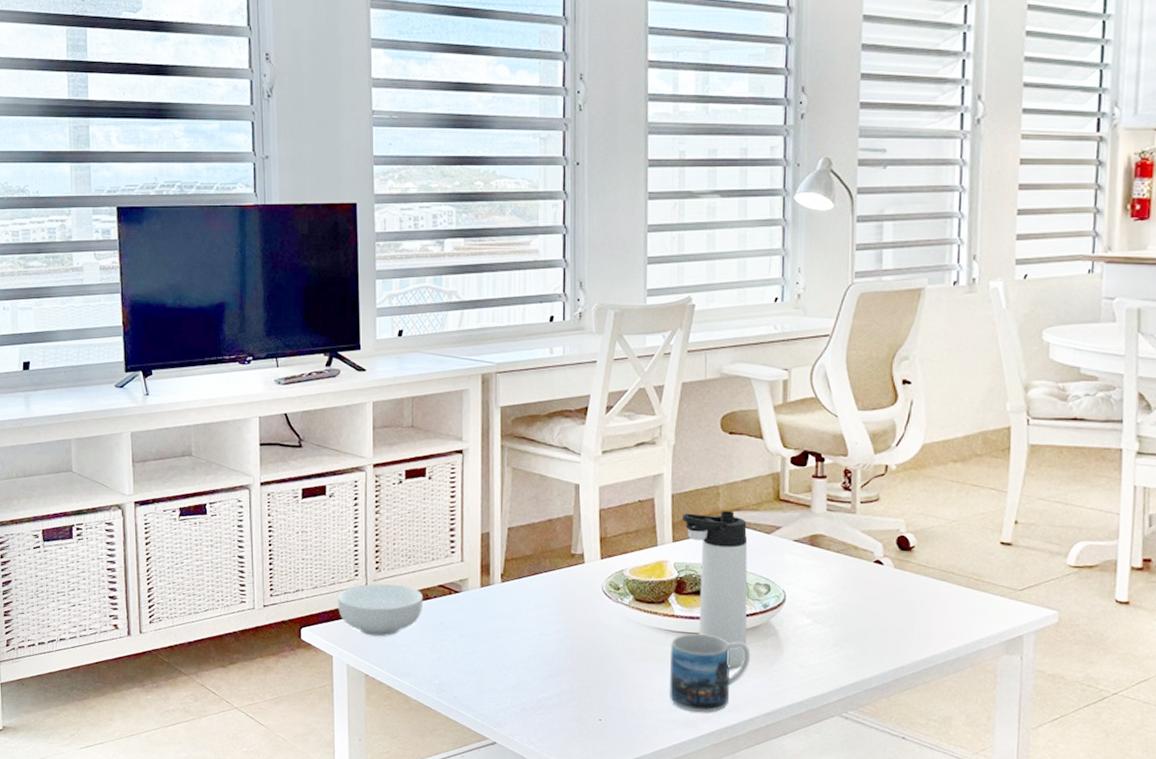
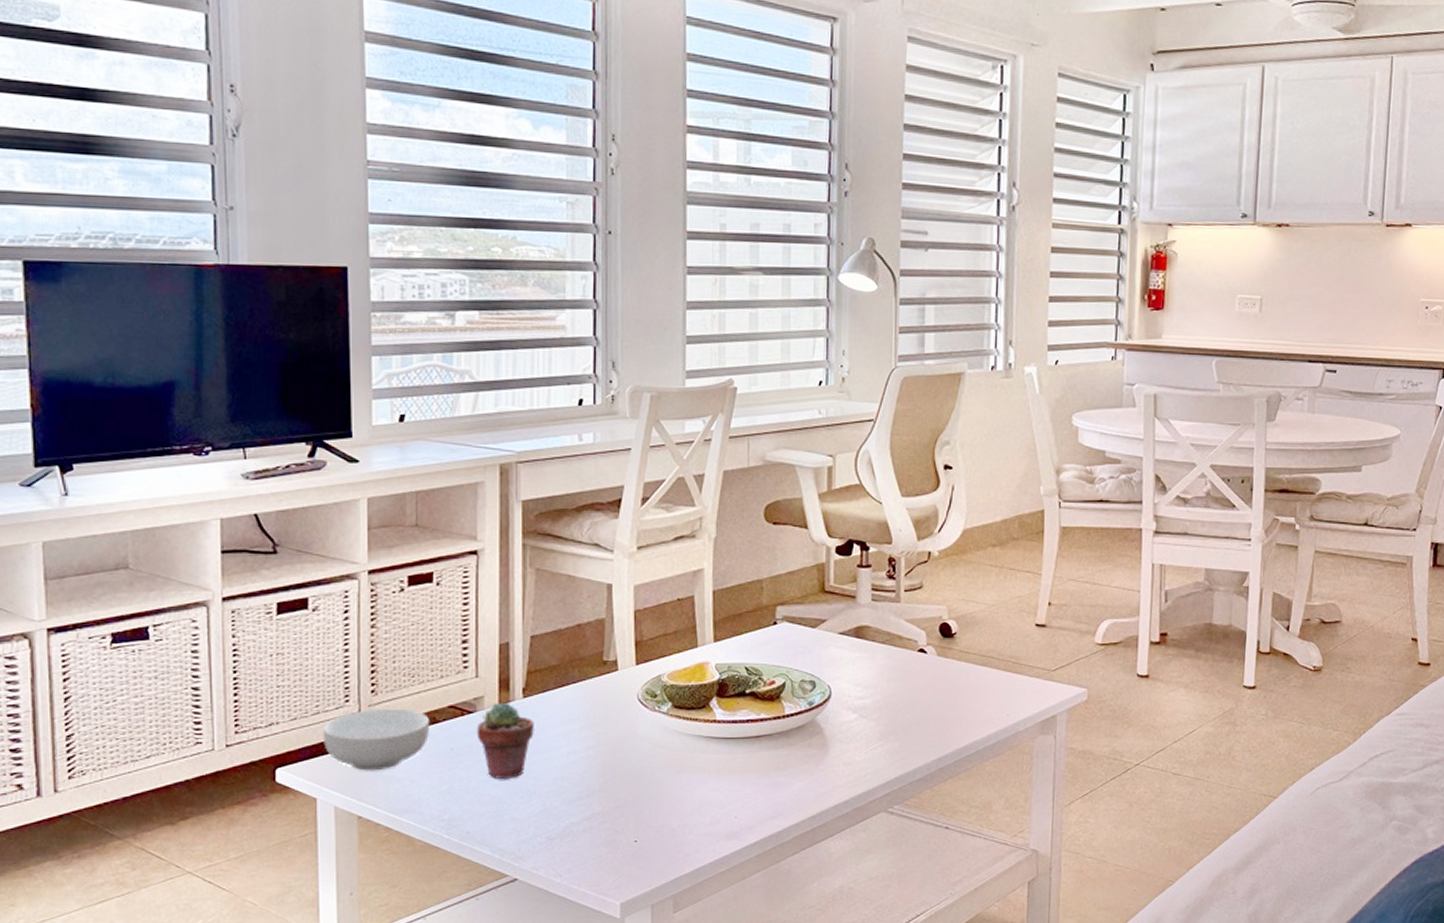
potted succulent: none [462,585,511,654] -> present [476,703,534,780]
mug: present [669,634,751,713] -> none [710,739,796,823]
thermos bottle: present [681,511,748,669] -> none [723,606,793,773]

